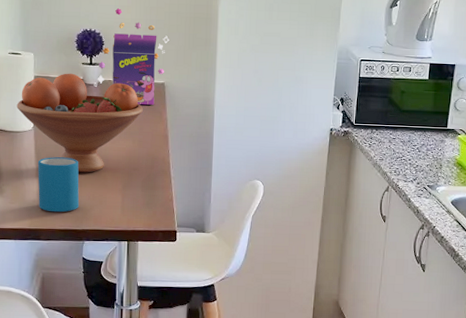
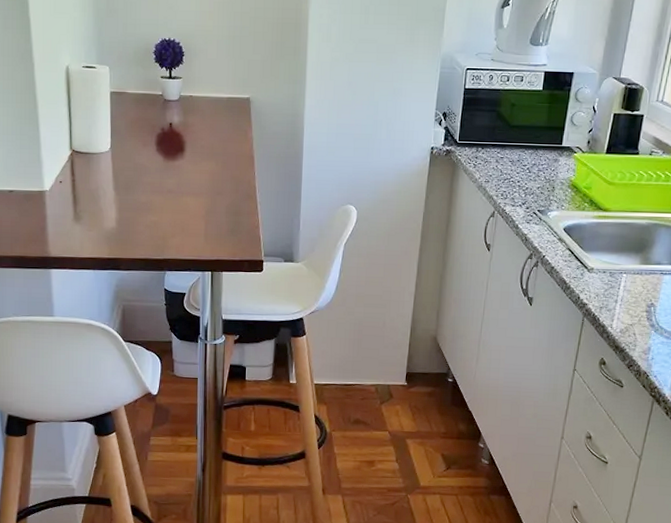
fruit bowl: present [16,73,143,173] -> none [92,88,227,198]
mug: present [37,157,80,213] -> none [115,180,160,241]
cereal box: present [94,8,170,105] -> none [174,14,255,122]

